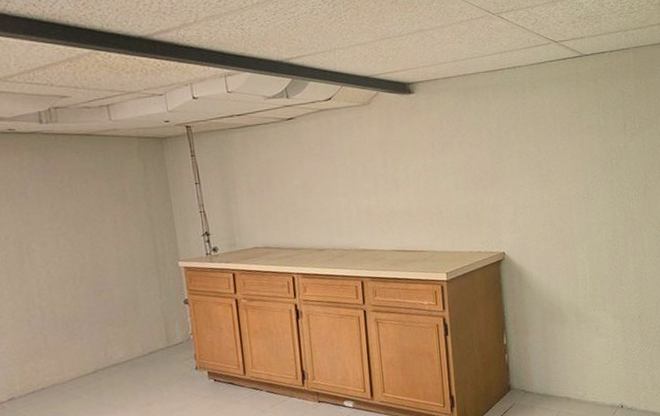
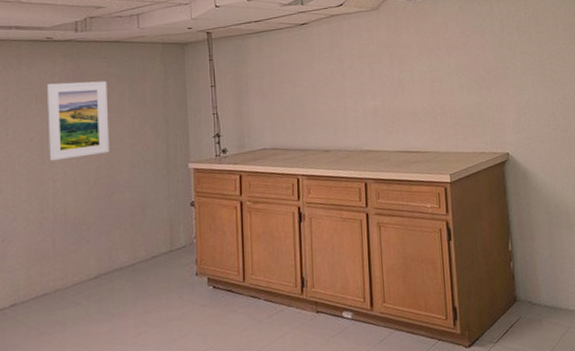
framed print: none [15,176,93,260] -> present [46,80,109,161]

